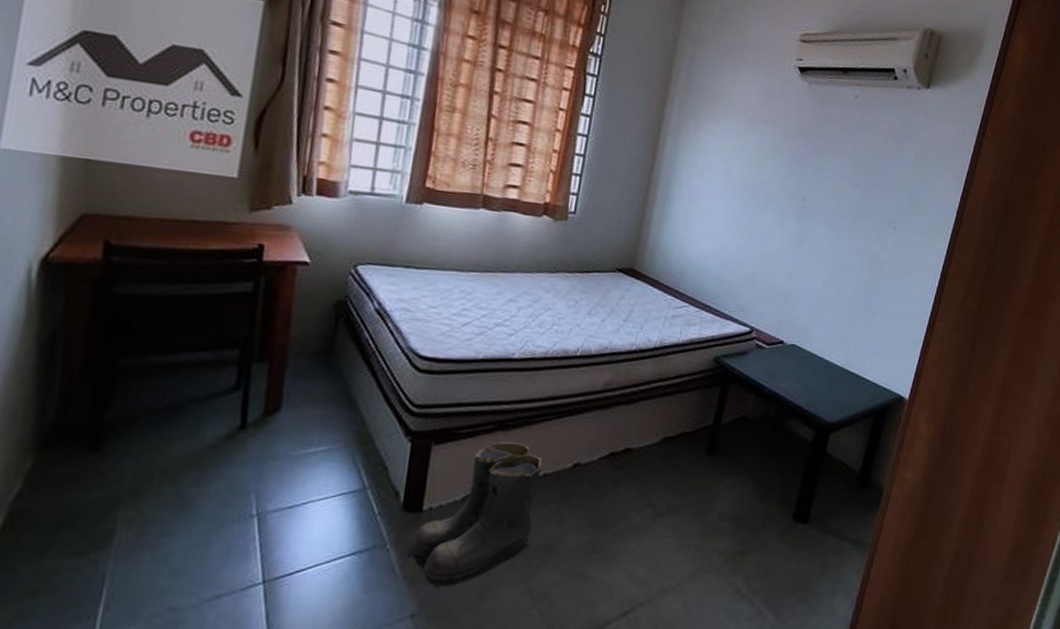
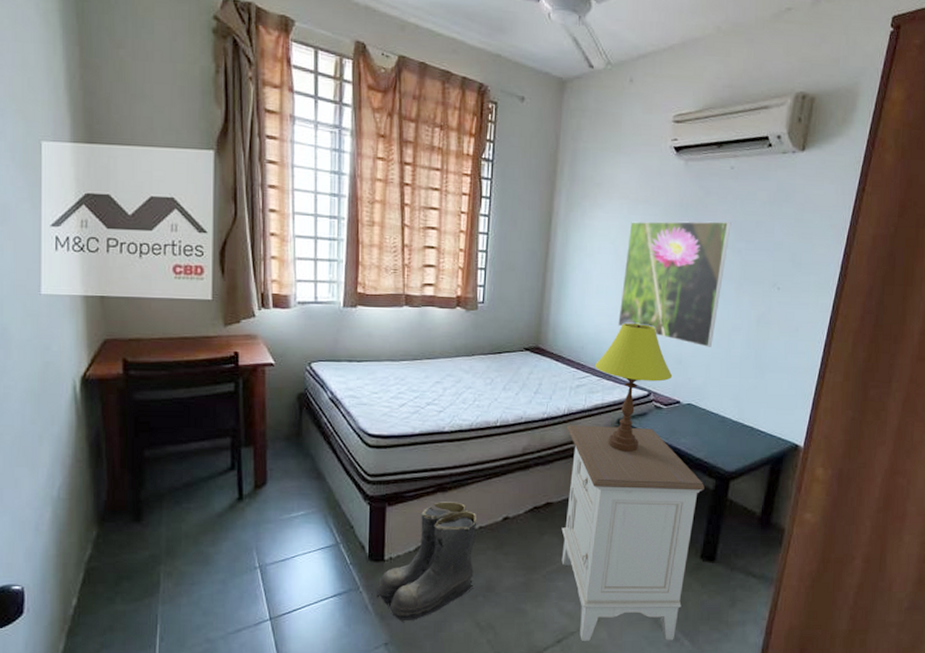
nightstand: none [637,359,803,613] -> present [561,424,705,641]
table lamp: none [694,250,778,395] -> present [594,323,673,452]
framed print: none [724,140,852,285] -> present [618,221,731,347]

